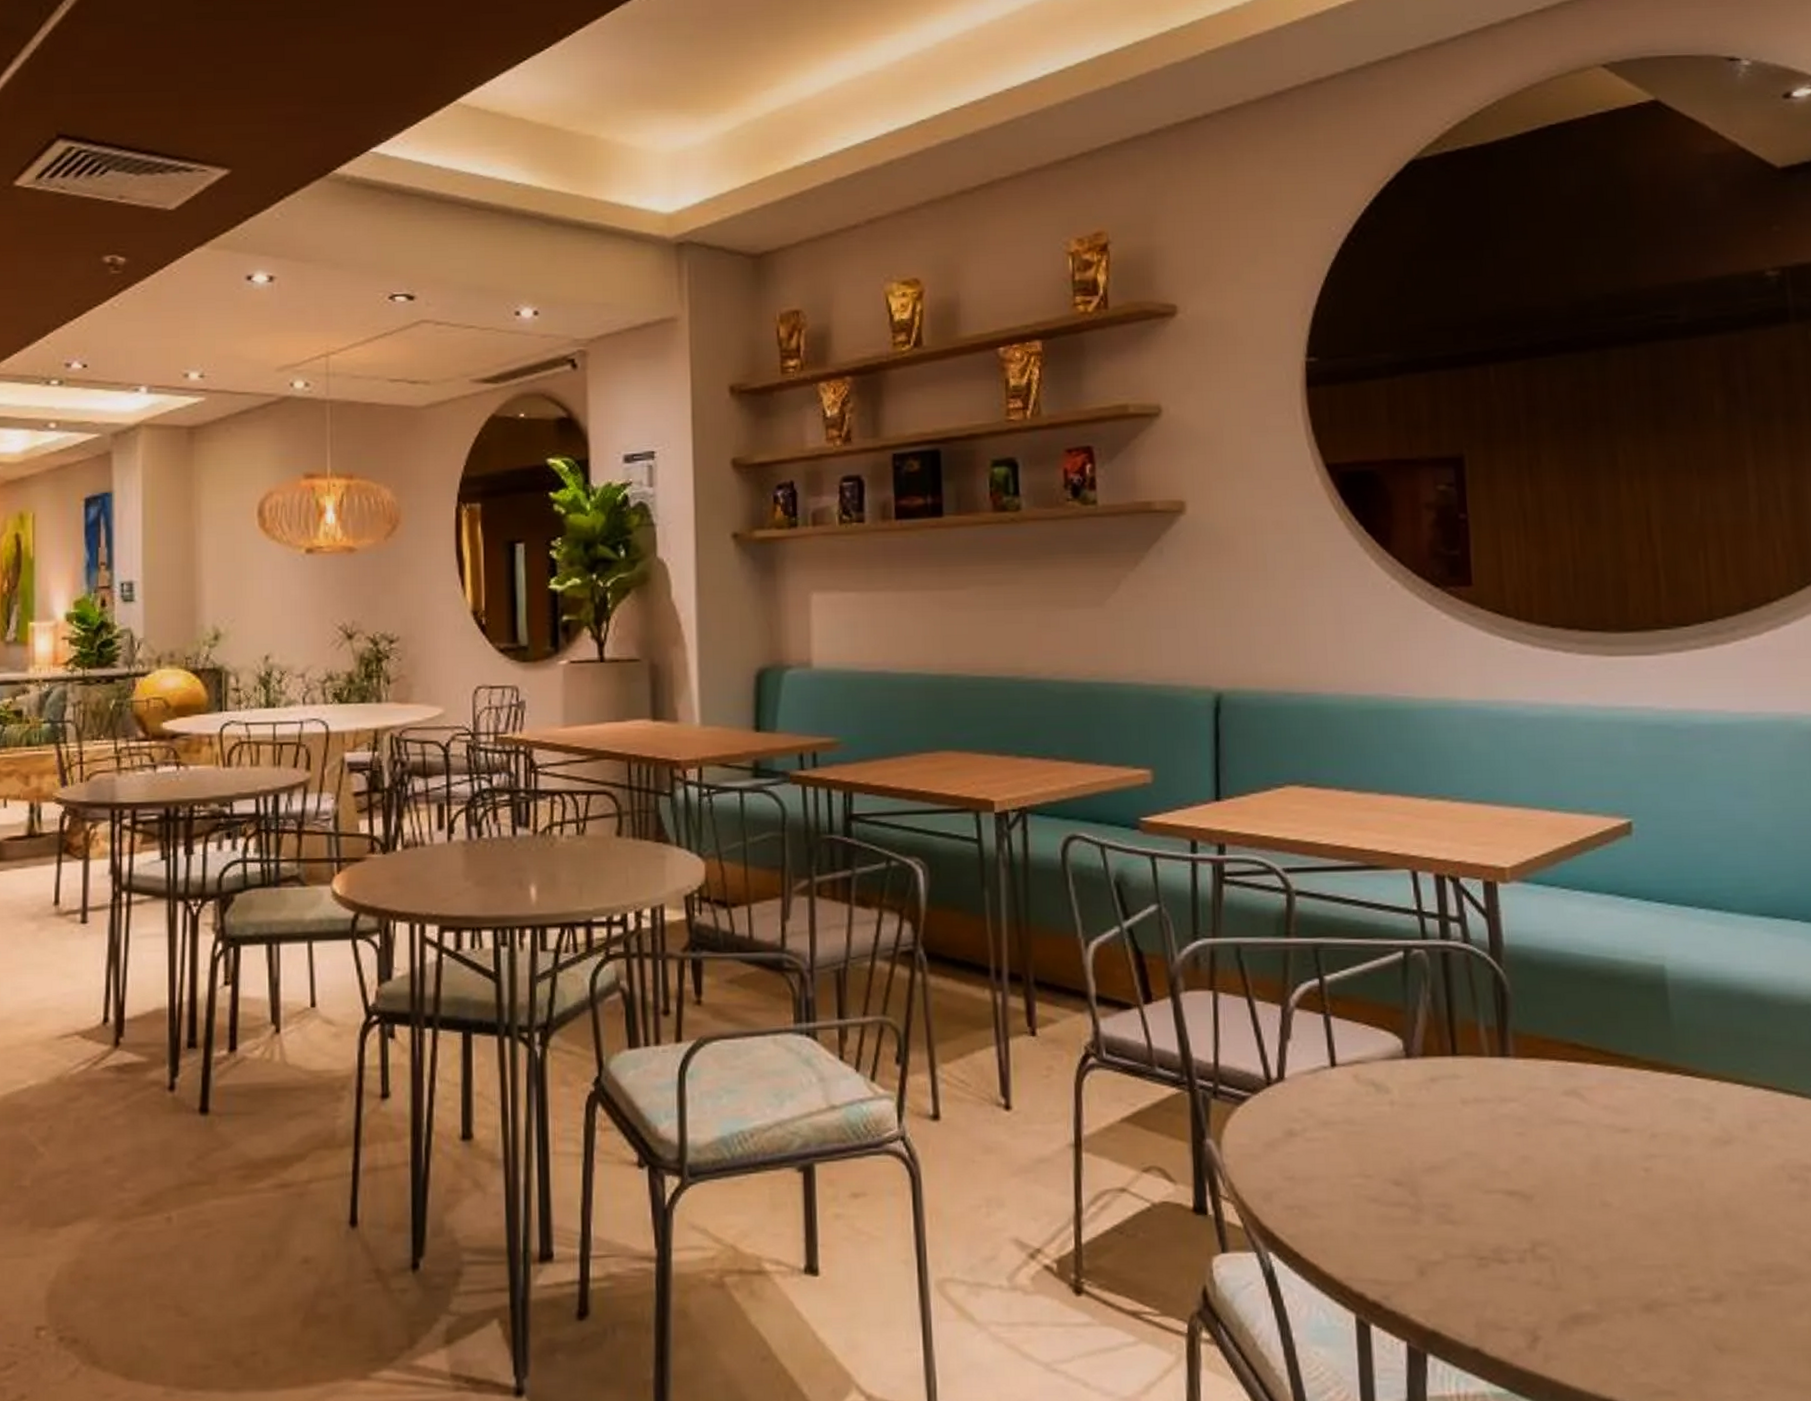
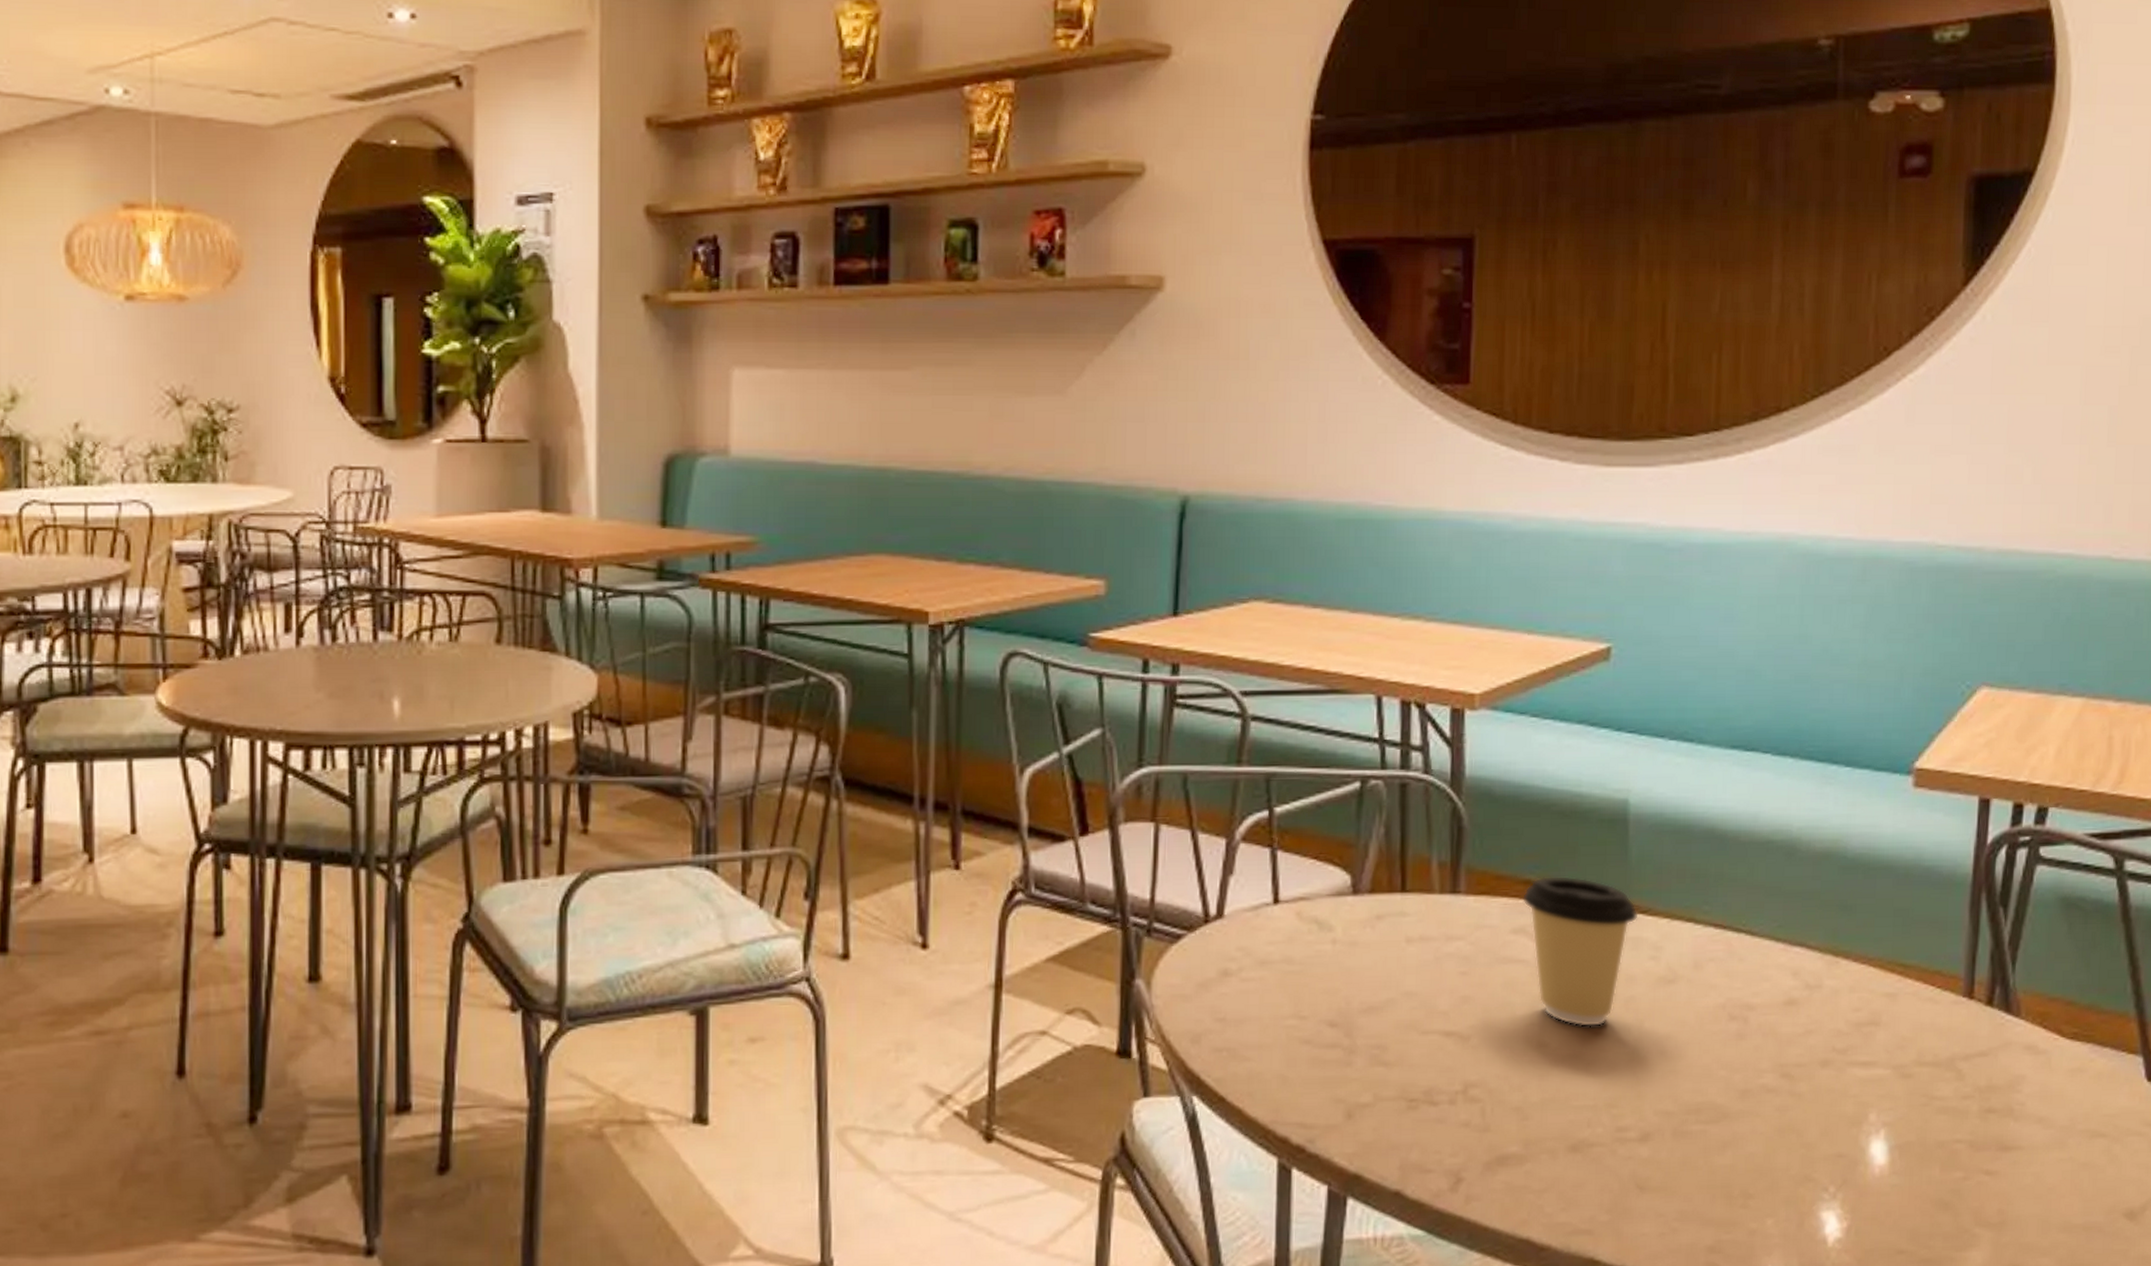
coffee cup: none [1571,1039,1687,1187] -> present [1523,875,1639,1027]

